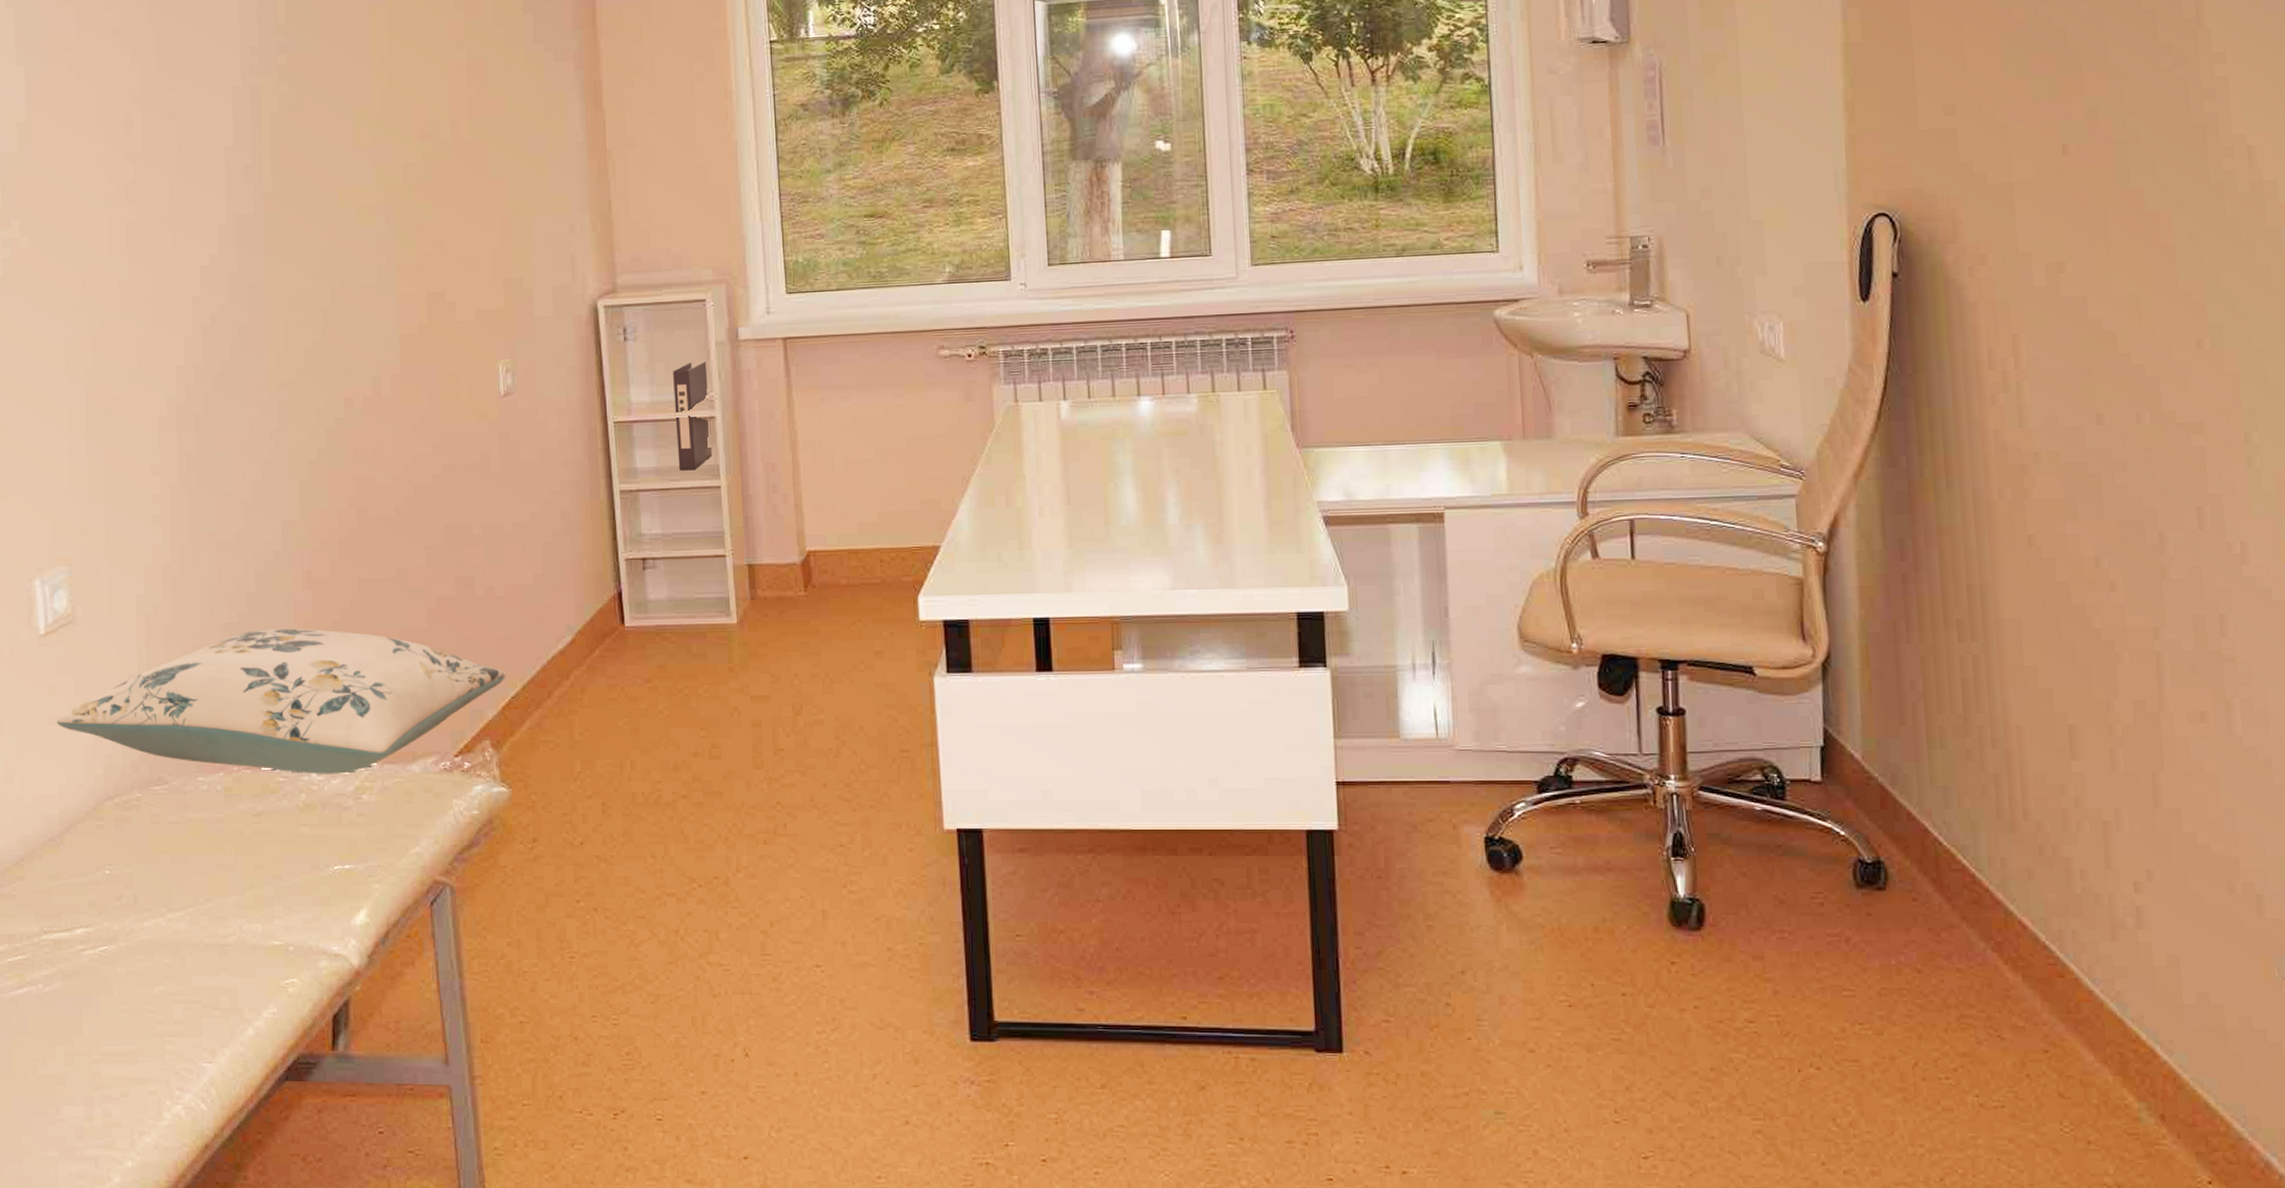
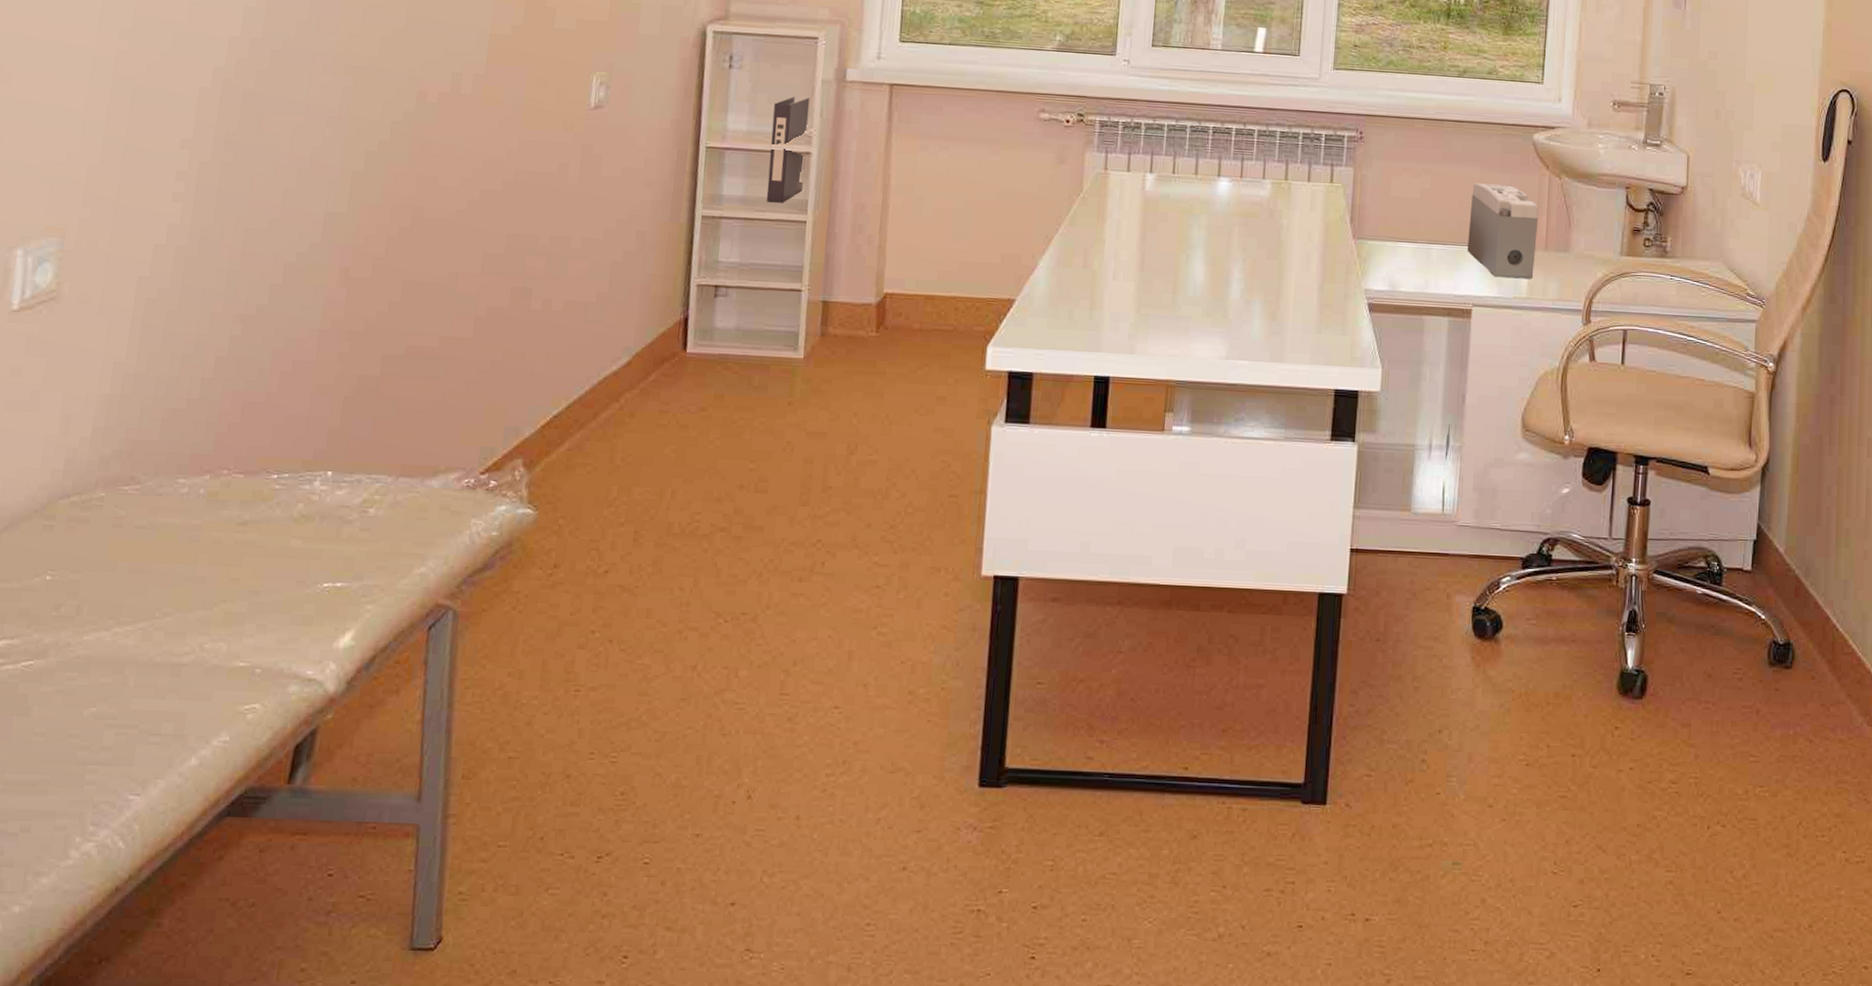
pillow: present [56,628,506,774] -> none [14,324,551,485]
battery: none [1428,371,1513,473] -> present [1467,183,1539,278]

